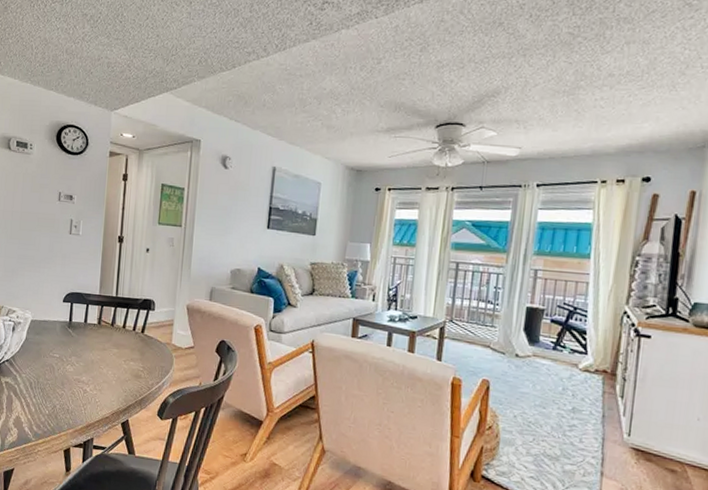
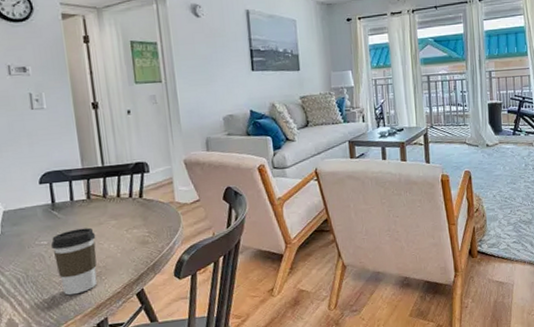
coffee cup: none [62,349,98,410] -> present [51,227,97,296]

